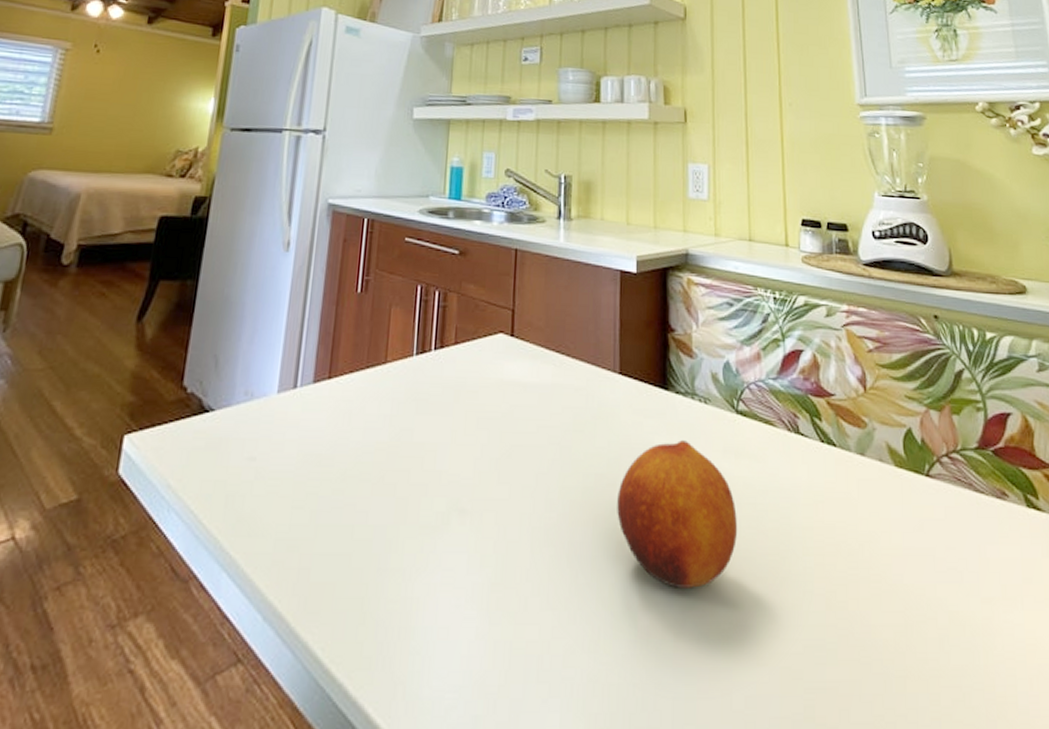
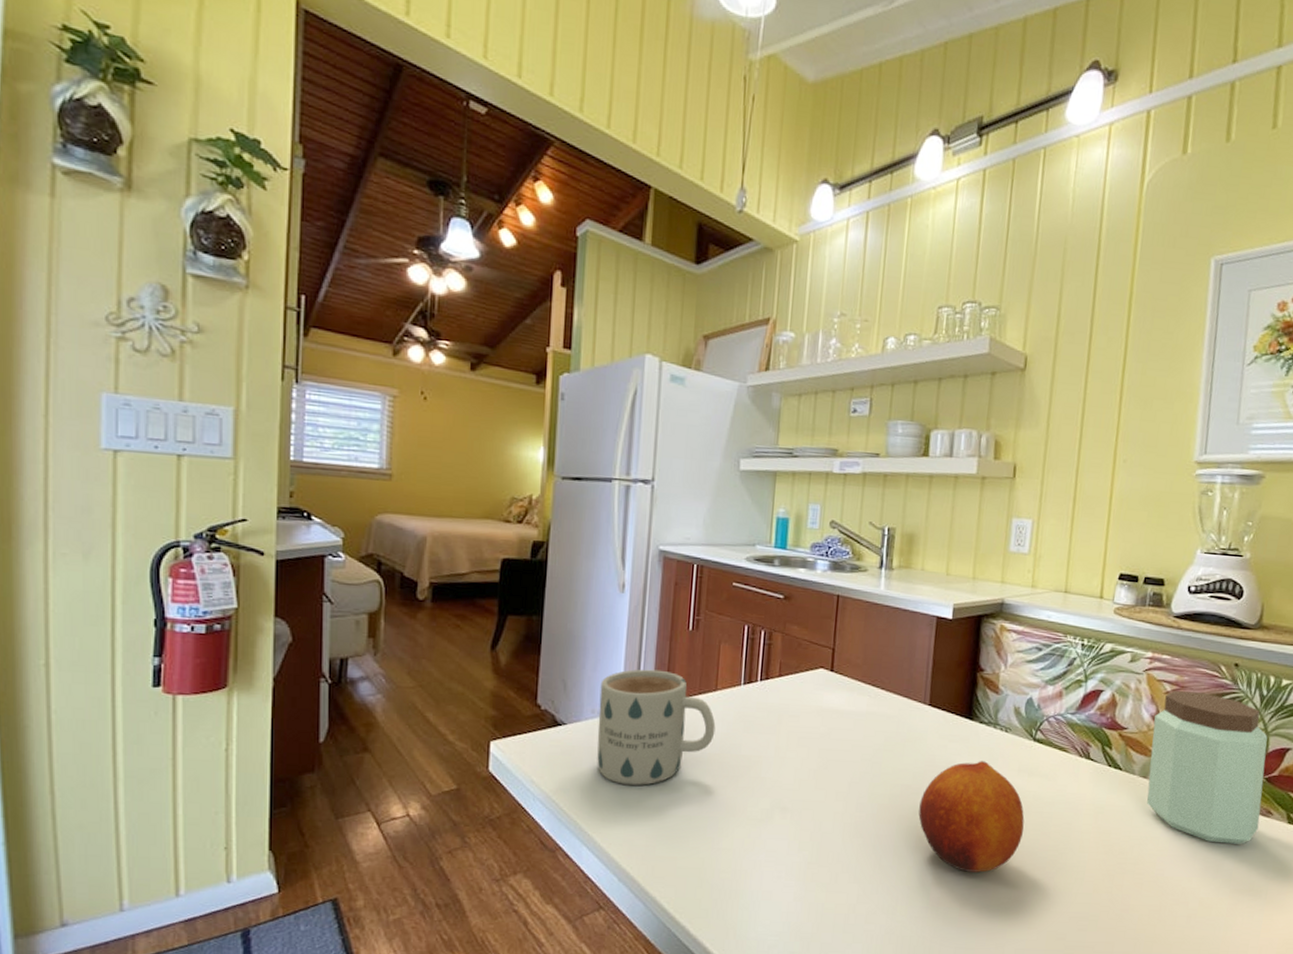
mug: none [246,339,385,486] -> present [597,669,716,785]
peanut butter: none [862,348,996,537] -> present [1147,691,1268,844]

